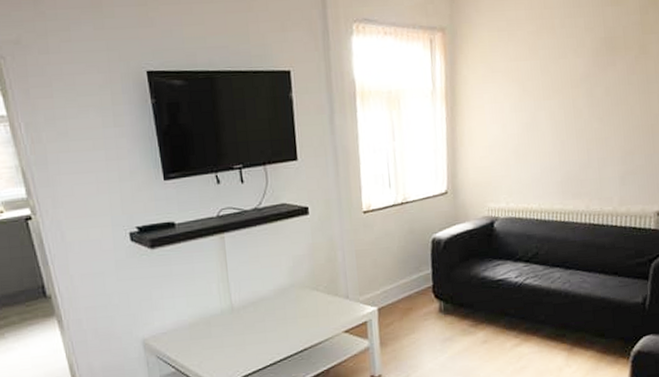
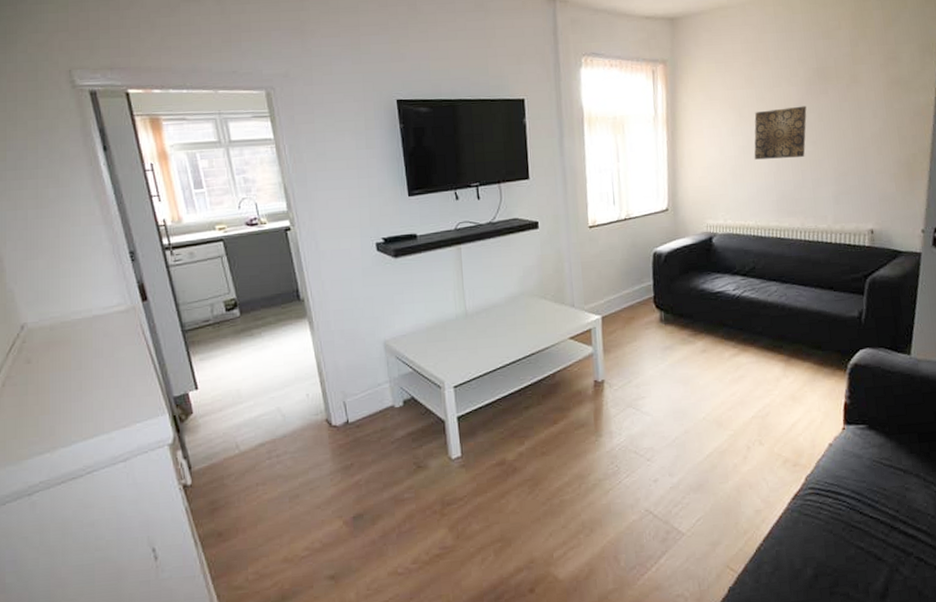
wall art: none [538,79,594,138] -> present [754,106,807,160]

